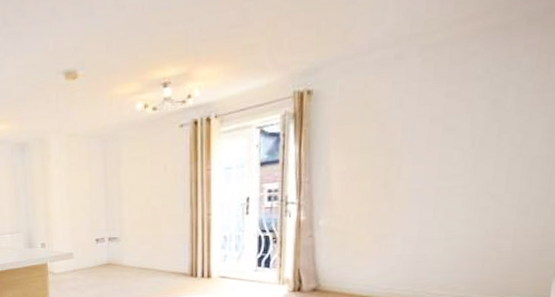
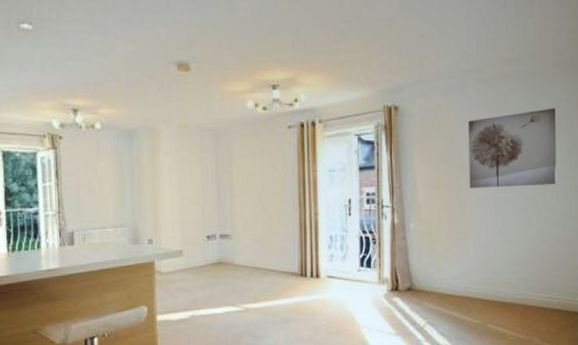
wall art: none [400,68,541,178] -> present [468,108,557,188]

